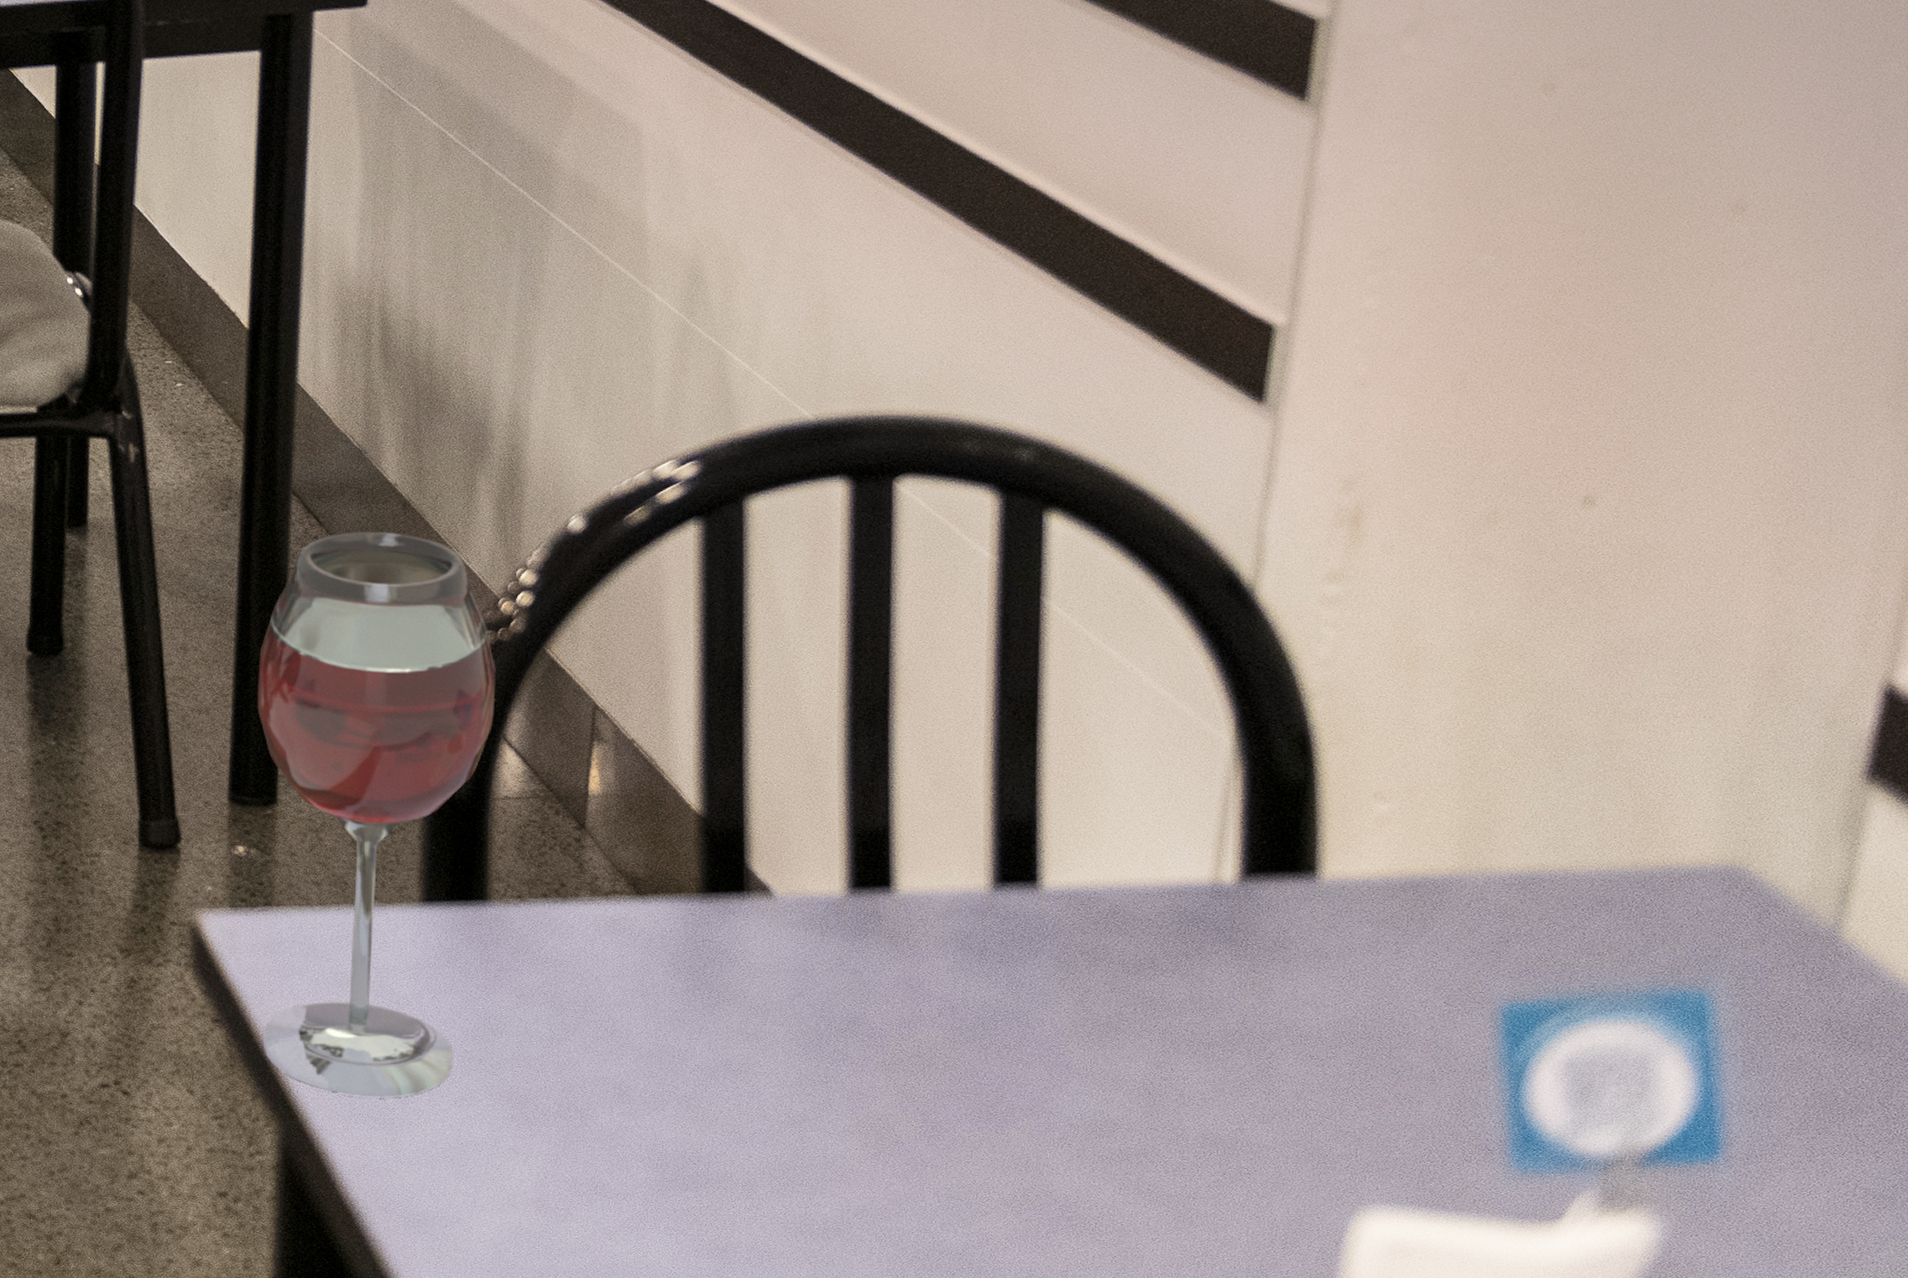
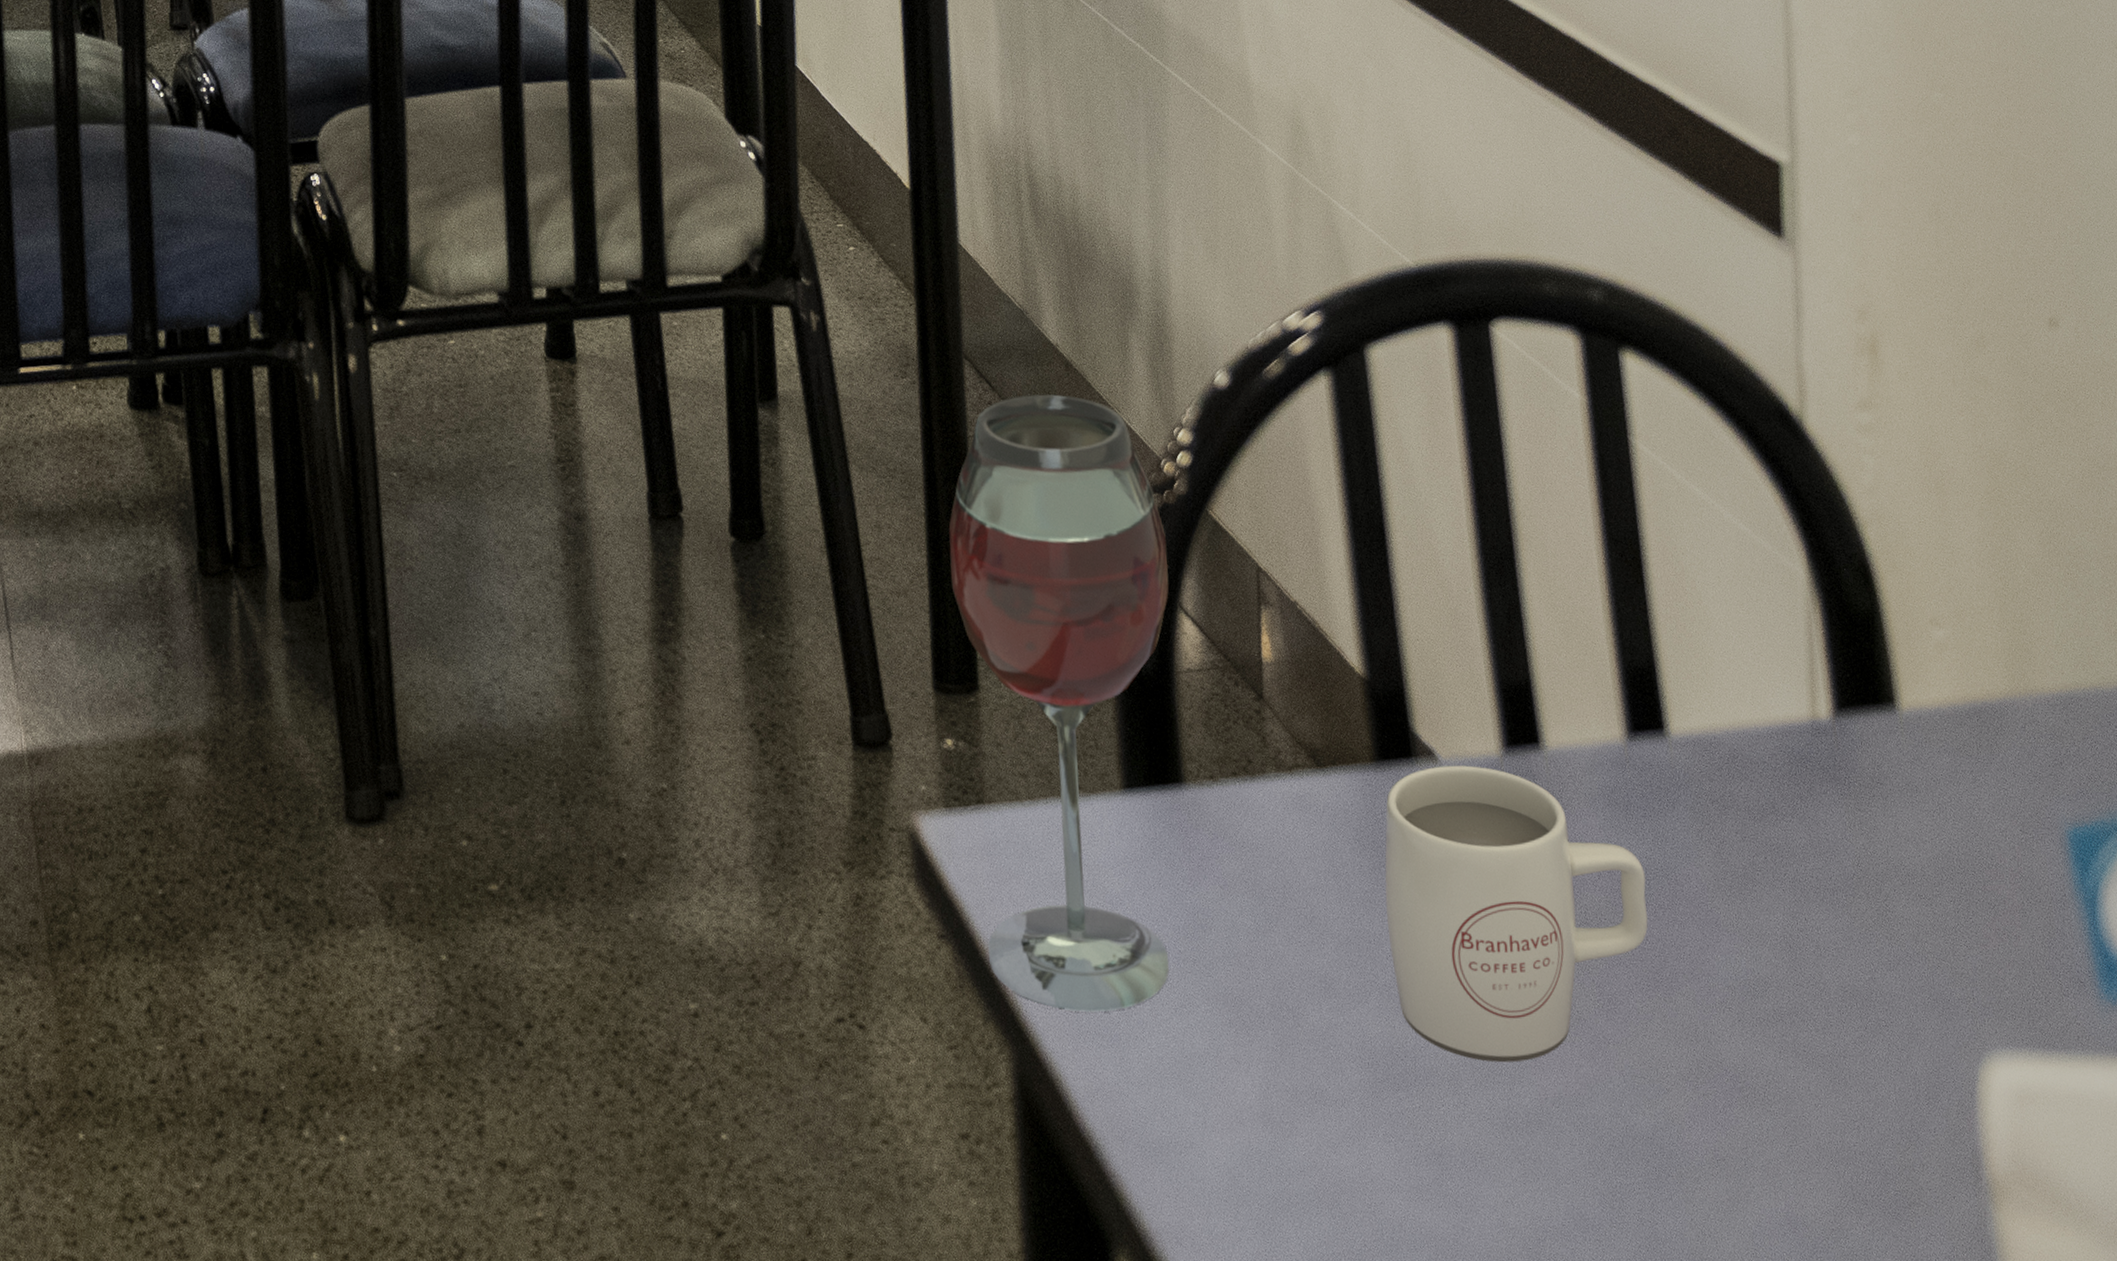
mug: none [694,901,992,1175] -> present [1384,765,1648,1063]

